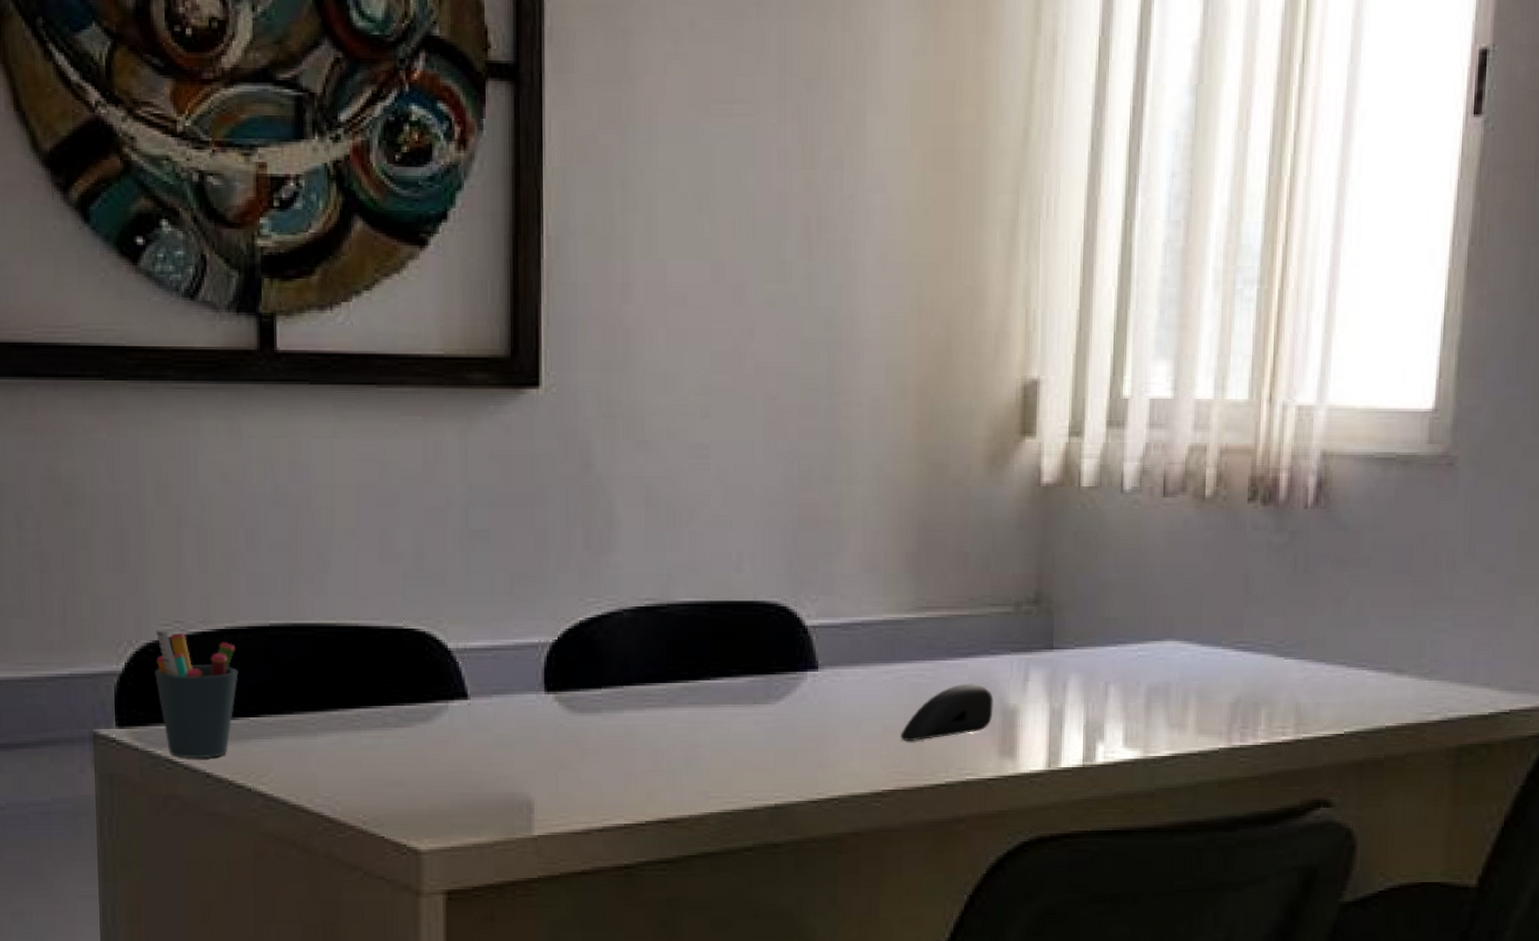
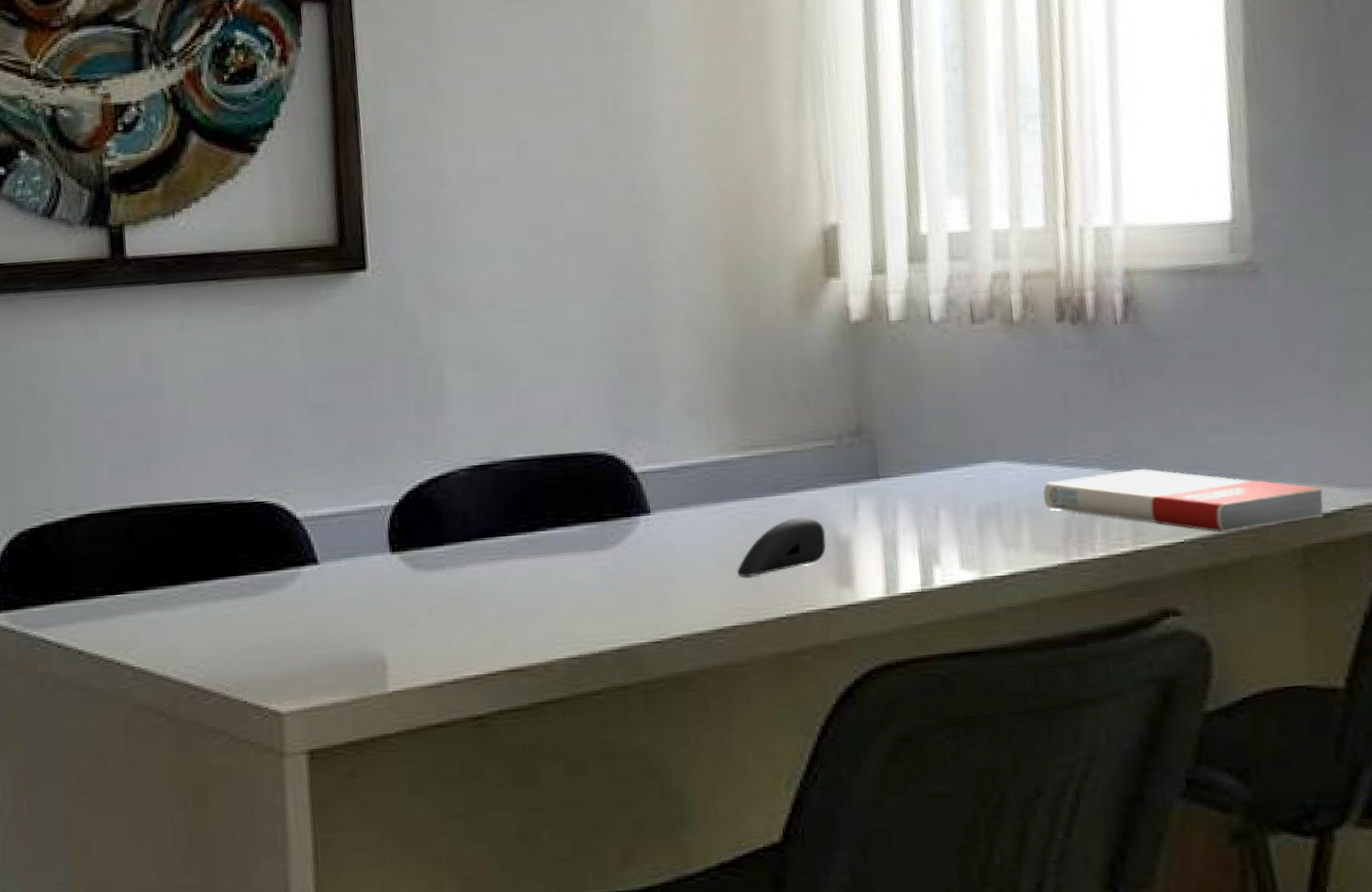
pen holder: present [155,629,239,759] -> none [27,518,104,638]
book: none [1213,658,1483,727] -> present [1043,469,1324,532]

